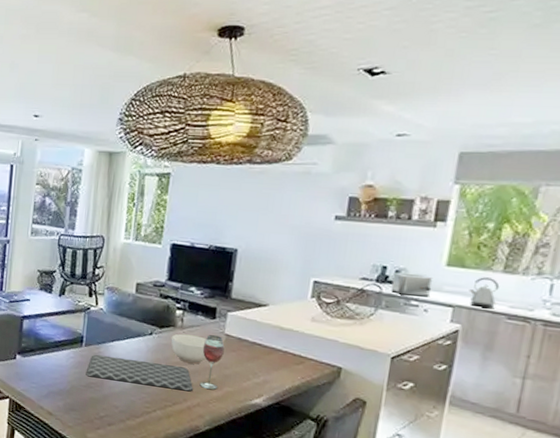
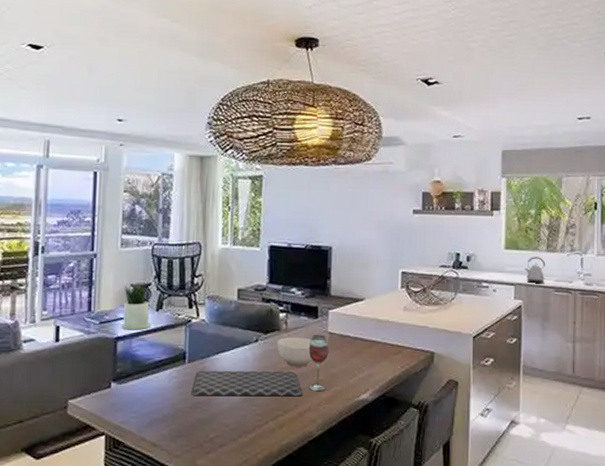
planter: none [27,270,54,312] -> present [121,284,152,330]
toaster: present [391,272,433,297] -> none [465,258,497,279]

